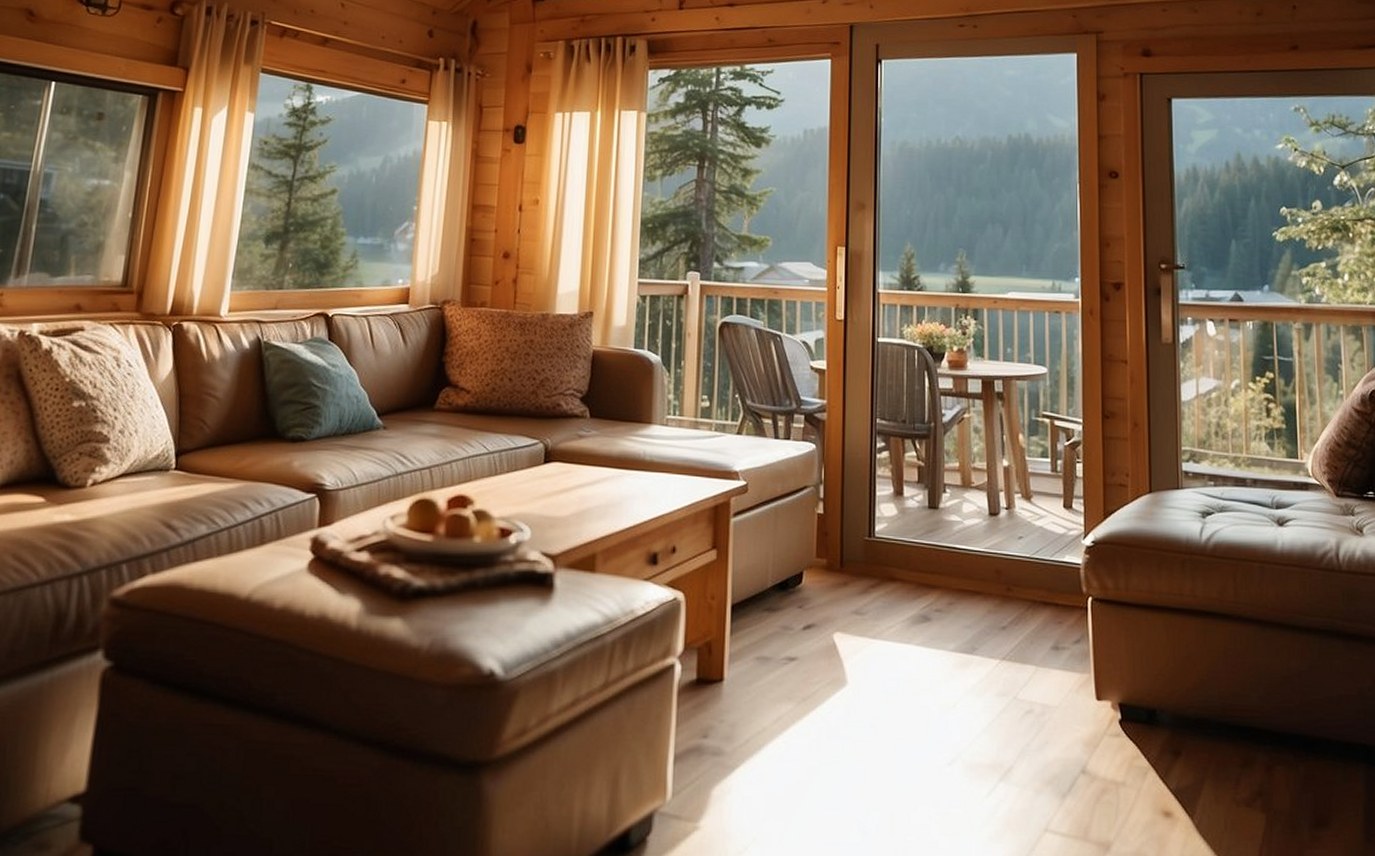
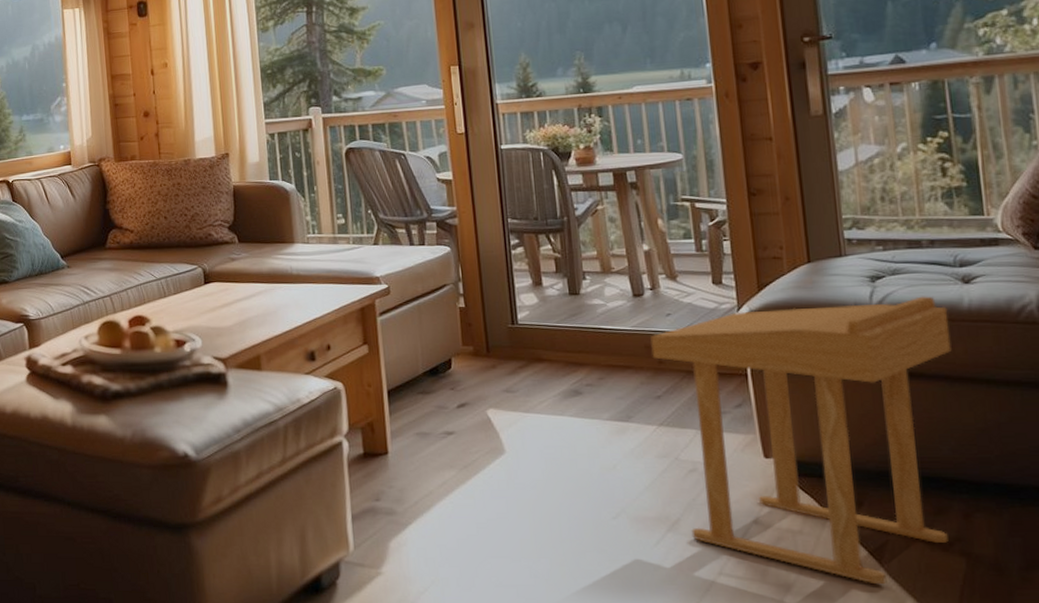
side table: none [1001,536,1265,843] -> present [650,296,952,585]

